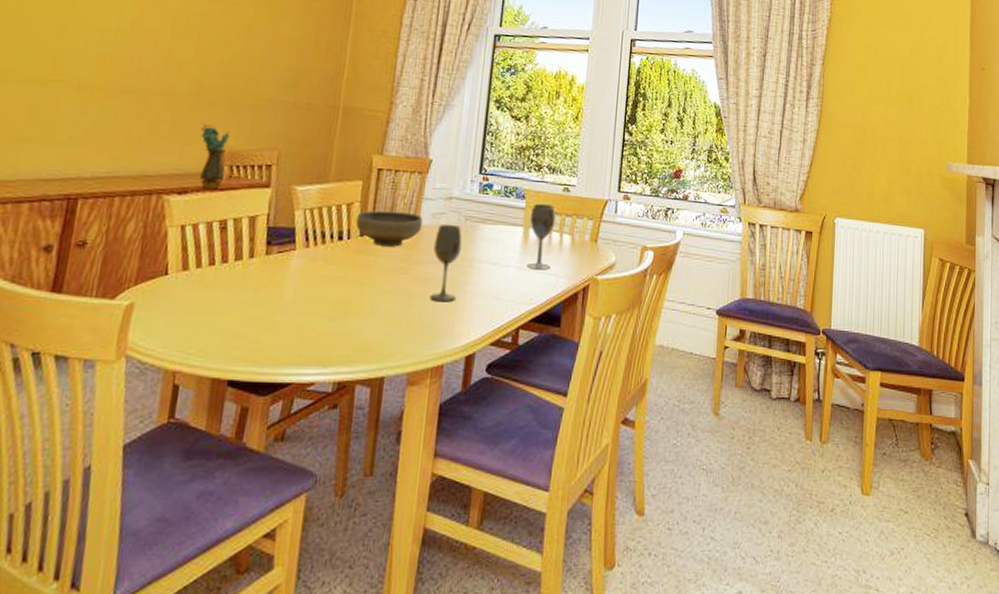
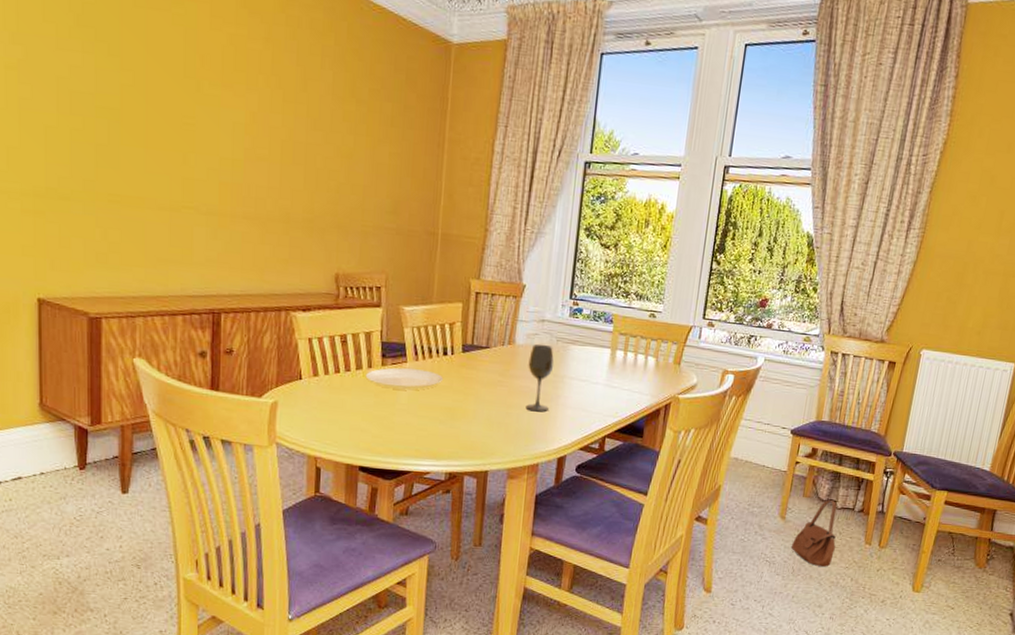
vase: present [199,123,230,189] -> none [316,247,342,308]
plate: none [245,256,337,283] -> present [365,367,444,391]
bowl: present [355,210,423,247] -> none [458,330,518,363]
wine glass: present [527,204,556,270] -> none [613,328,642,388]
handbag: none [728,390,775,471] -> present [791,500,837,567]

